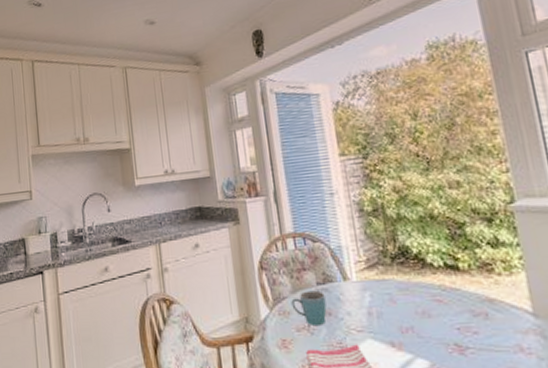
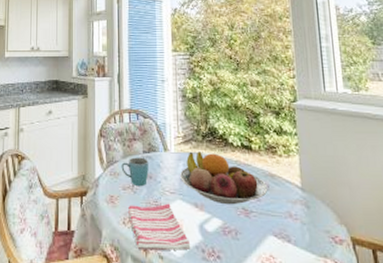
fruit bowl: none [367,277,487,341] -> present [180,151,268,205]

